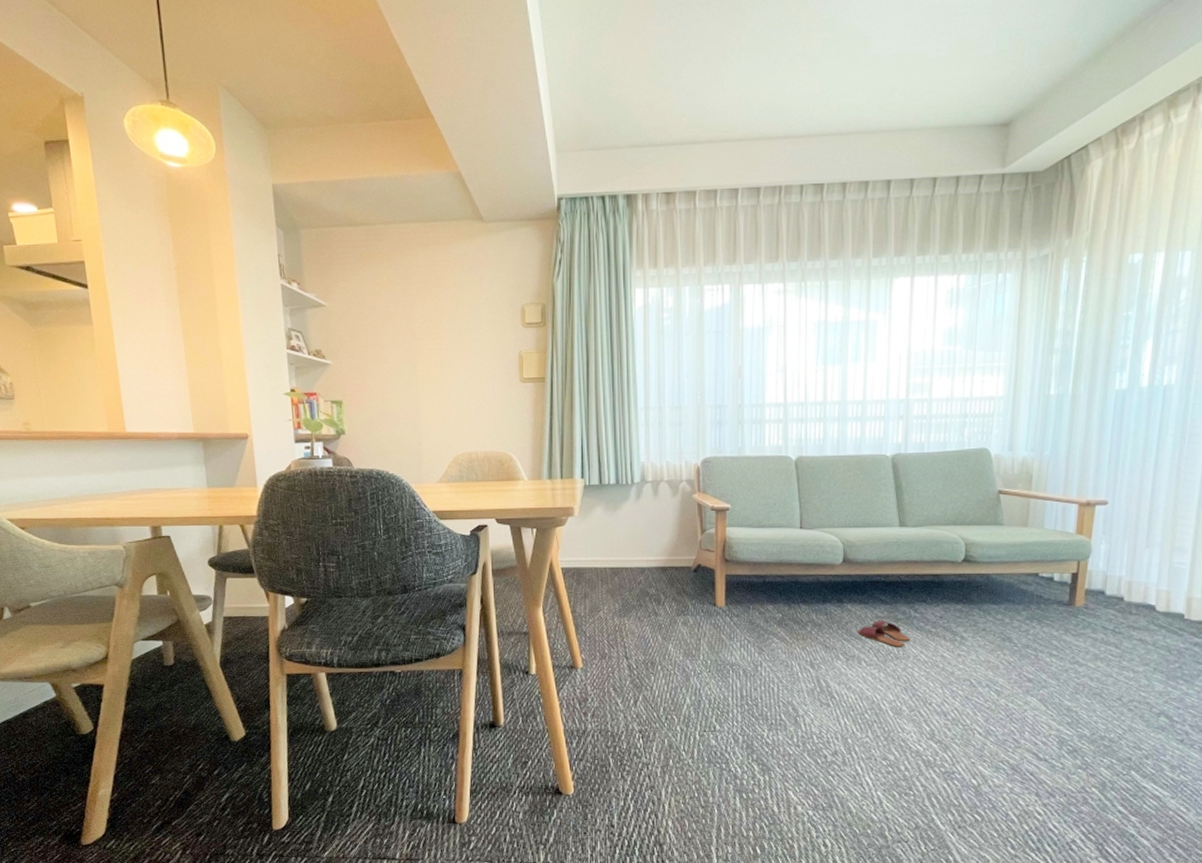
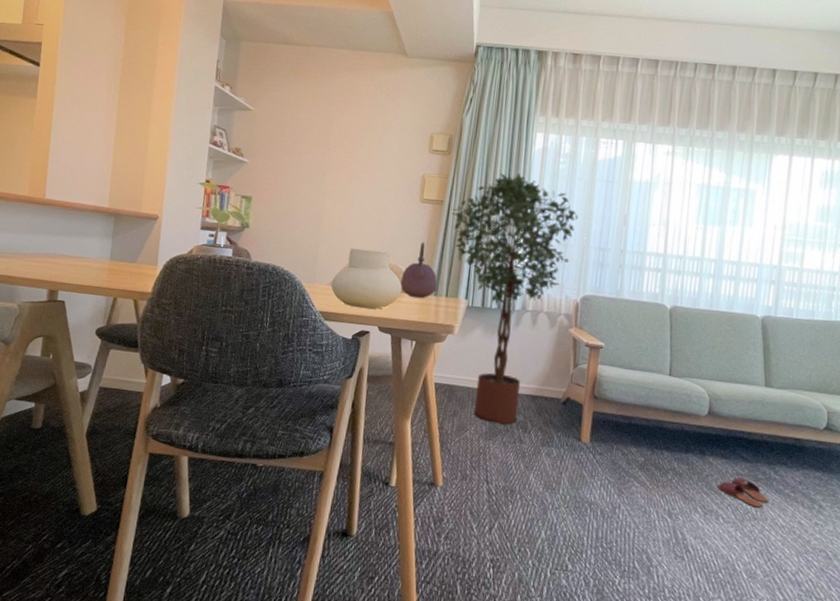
vase: none [440,438,515,502] -> present [331,248,402,309]
teapot: none [511,424,551,485] -> present [400,242,437,299]
potted tree: none [554,336,690,600] -> present [451,172,578,425]

